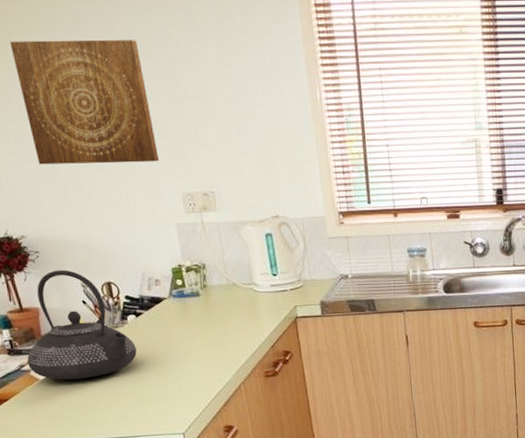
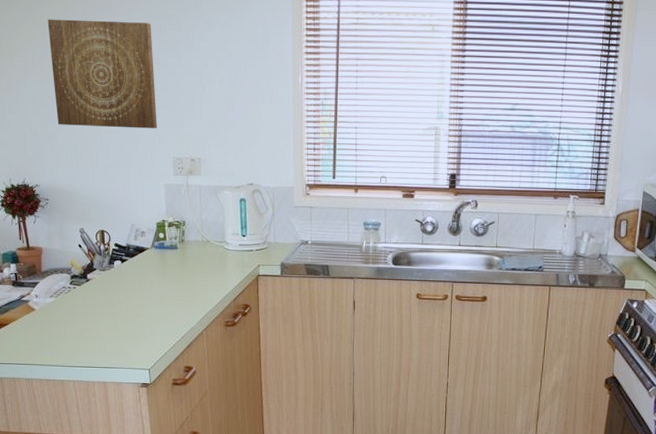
teapot: present [27,269,137,380] -> none [27,216,118,313]

